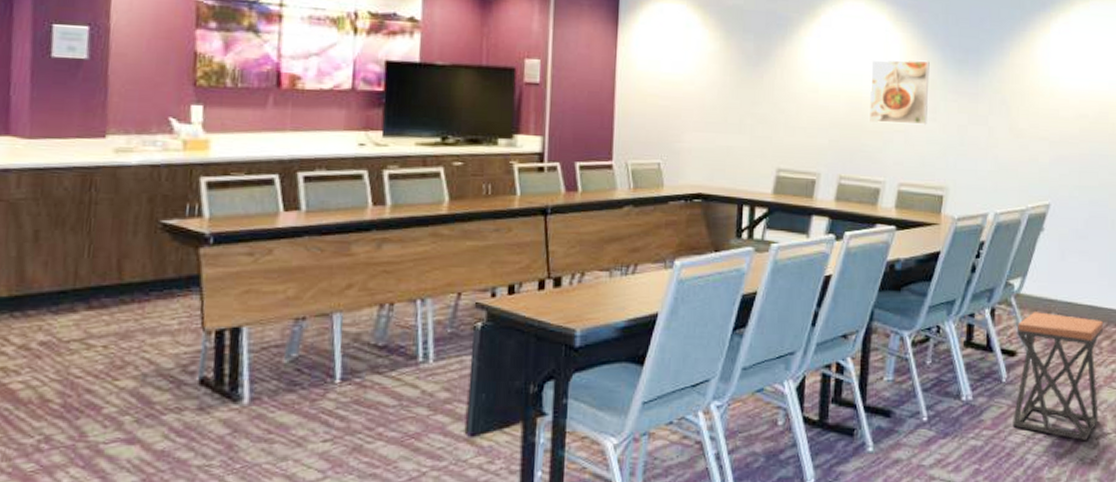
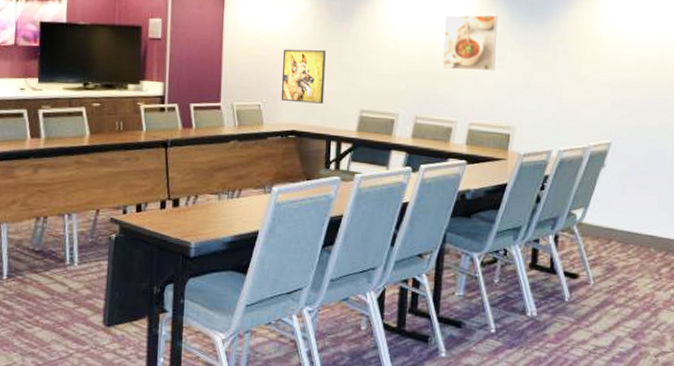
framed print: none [684,97,737,162] -> present [281,49,326,104]
stool: present [1013,312,1104,440] -> none [575,239,663,357]

